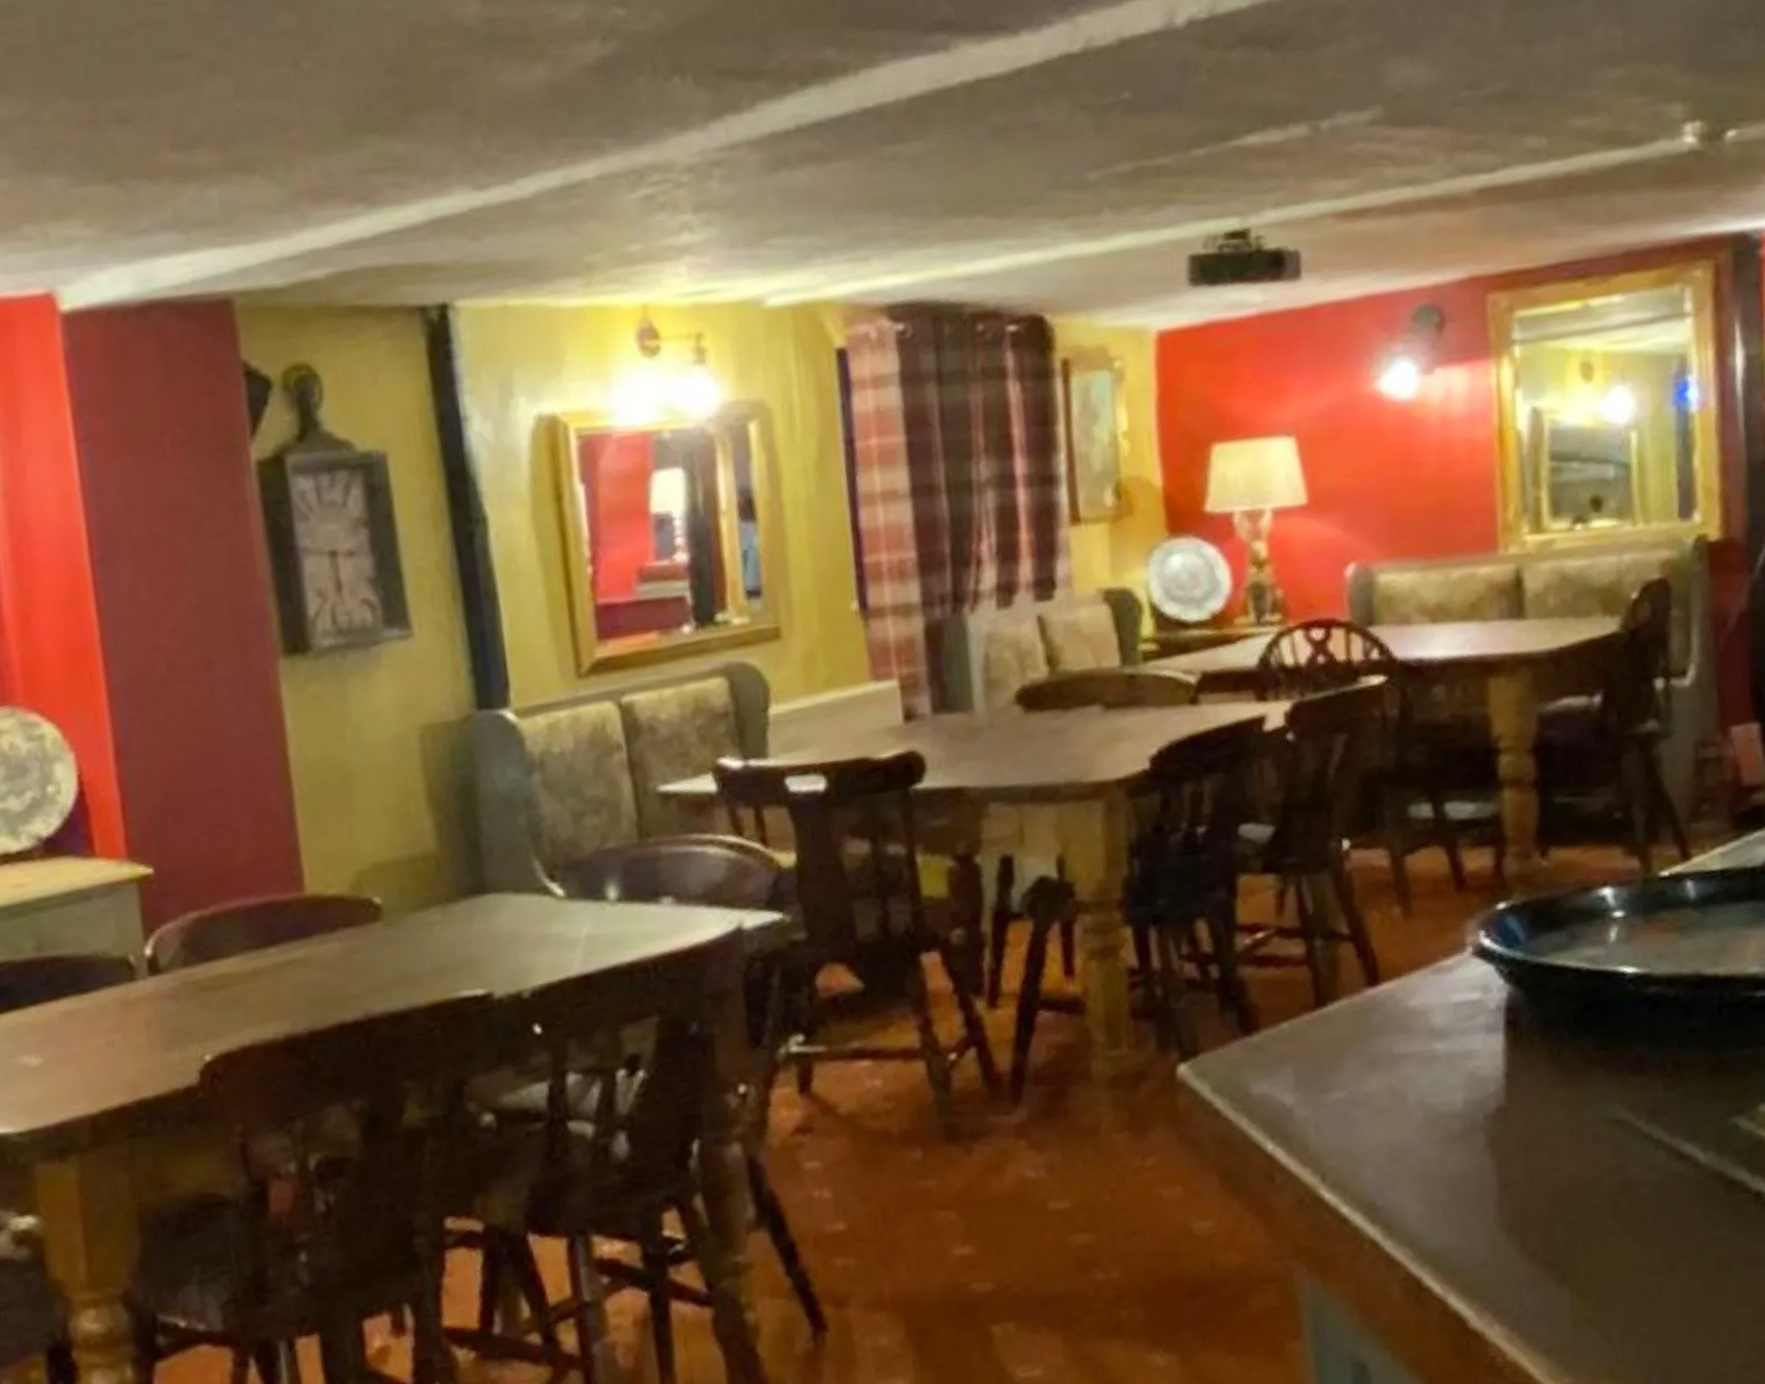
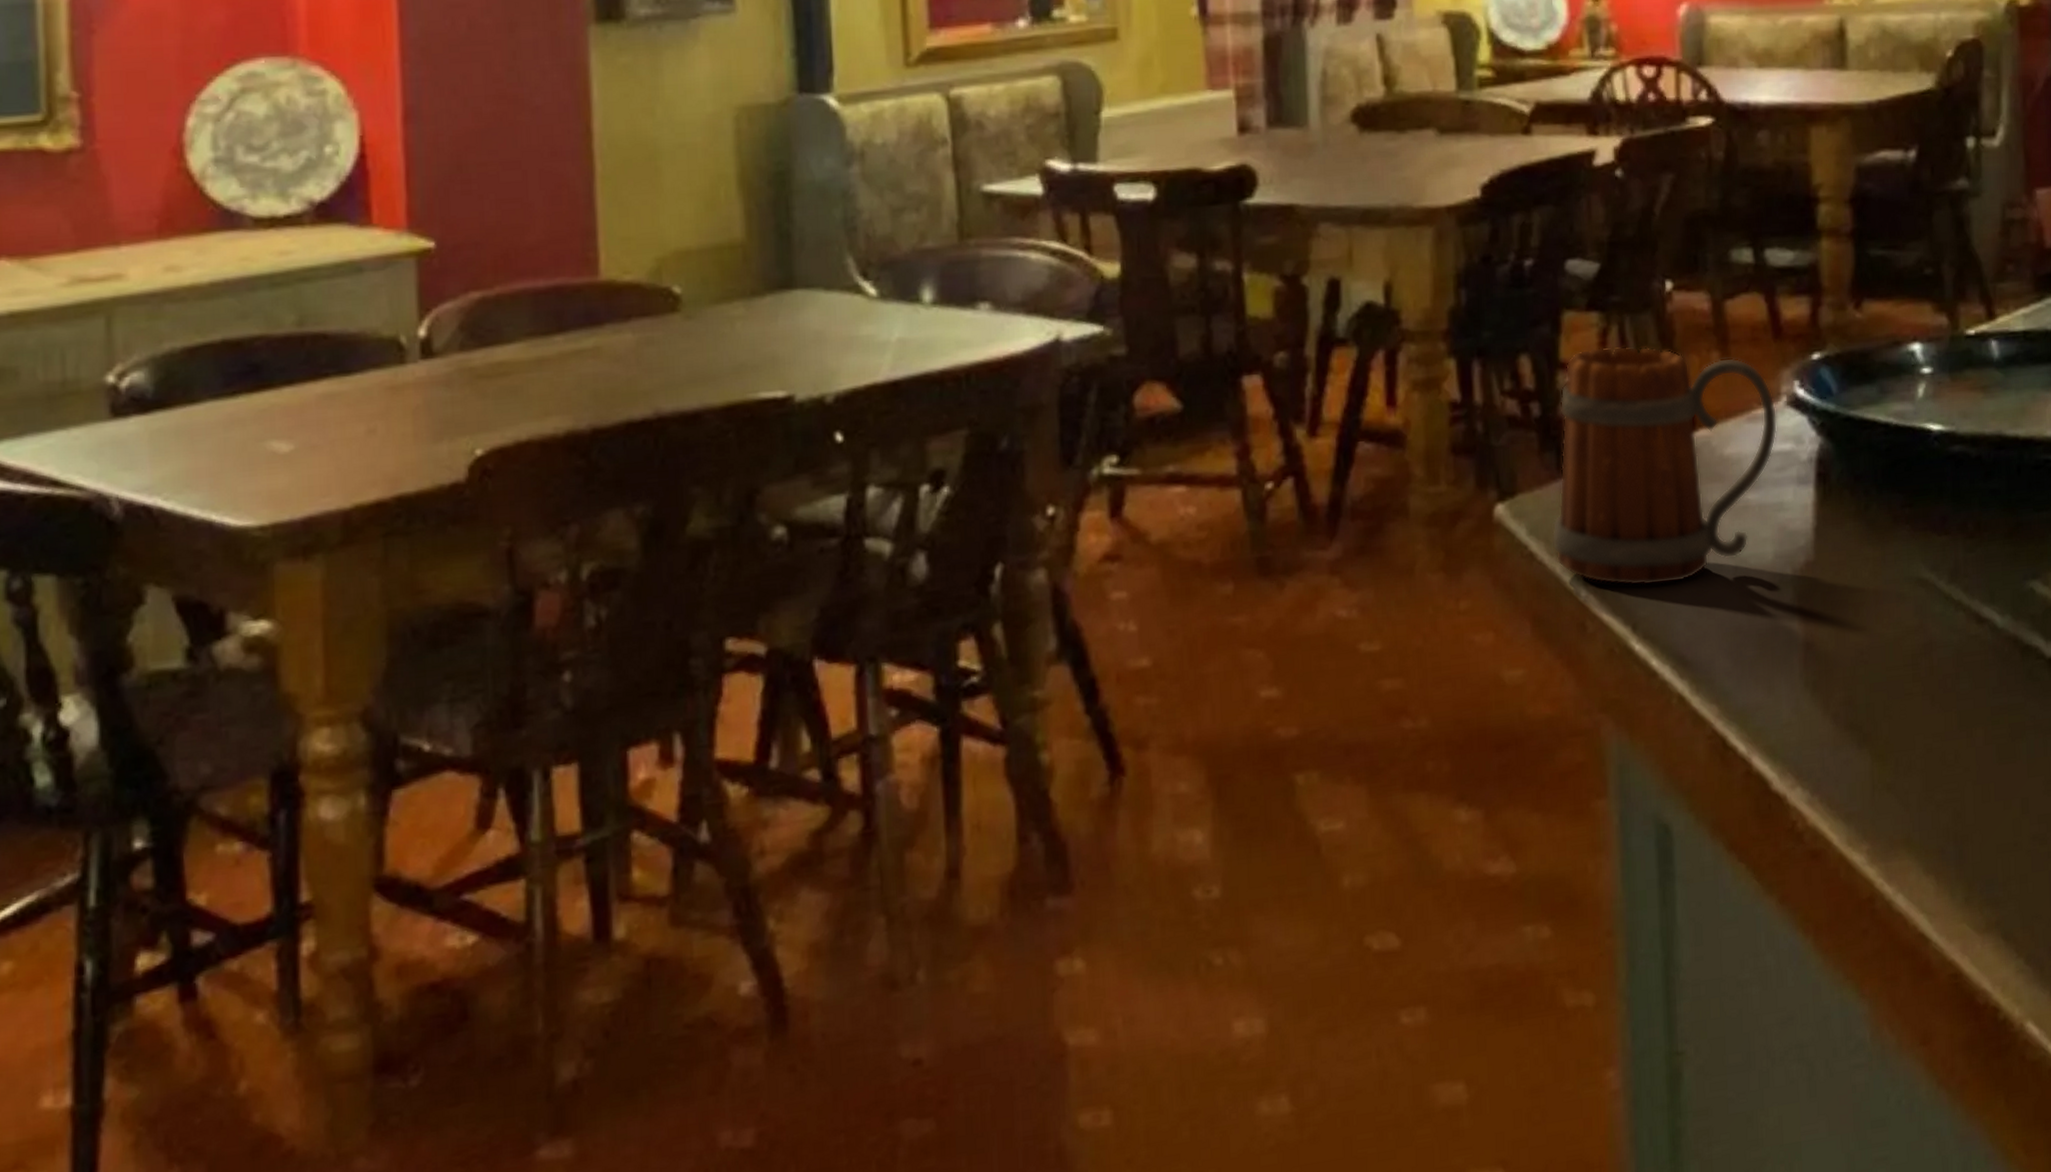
beer mug: none [1236,905,1464,1138] -> present [1551,346,1778,586]

